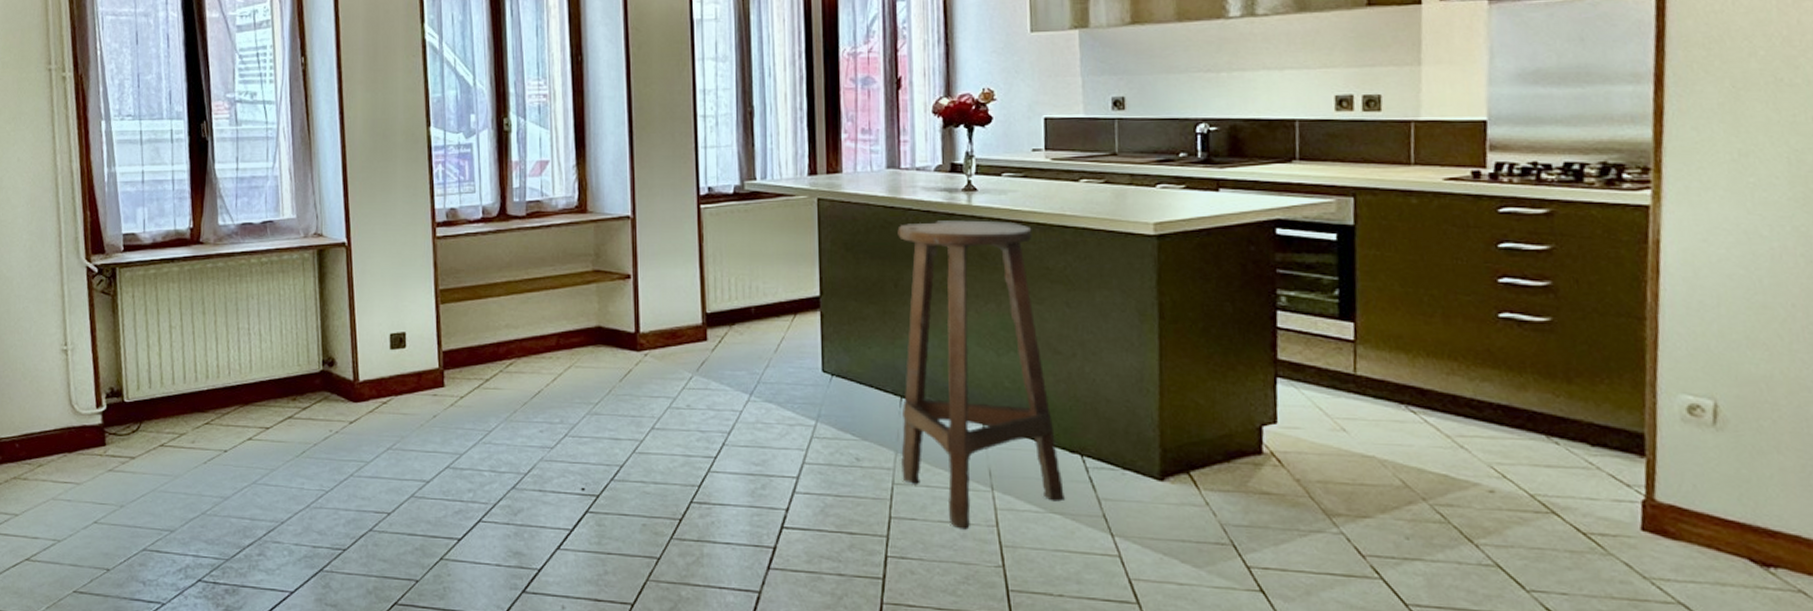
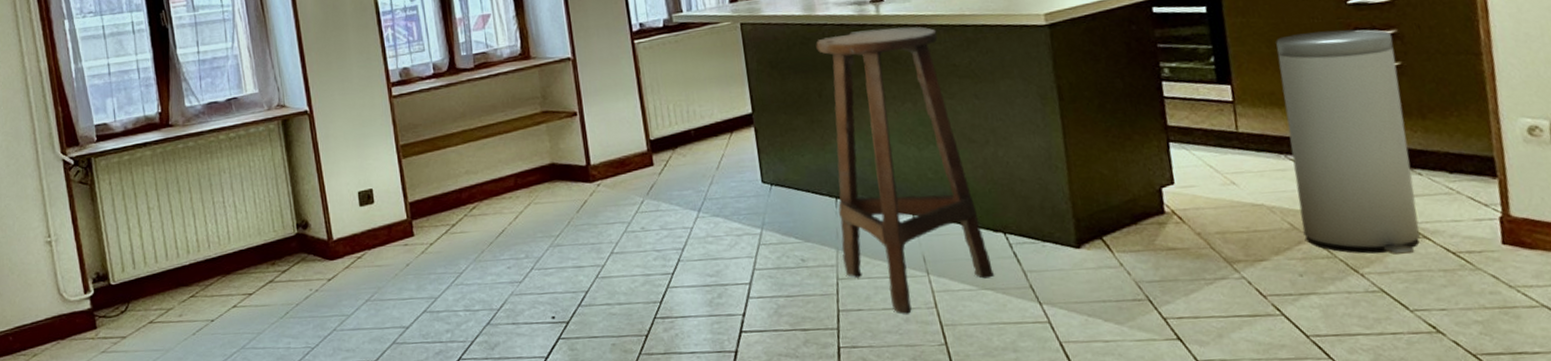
pedal bin: none [1411,275,1549,528] -> present [1276,29,1420,255]

